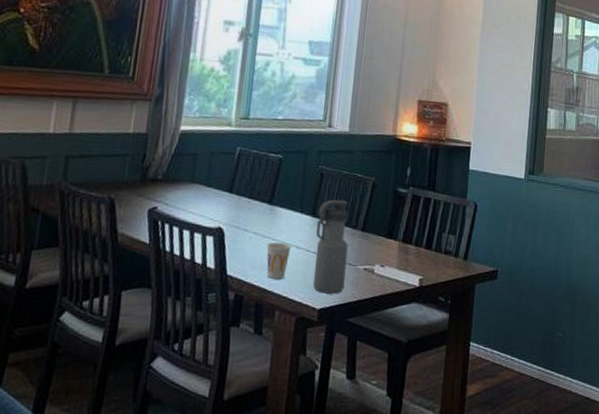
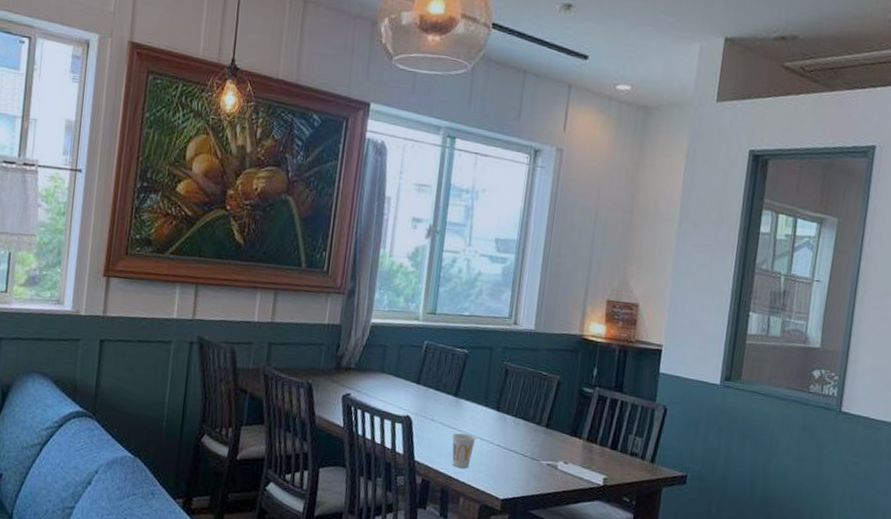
water bottle: present [313,199,349,294] -> none [497,395,532,486]

